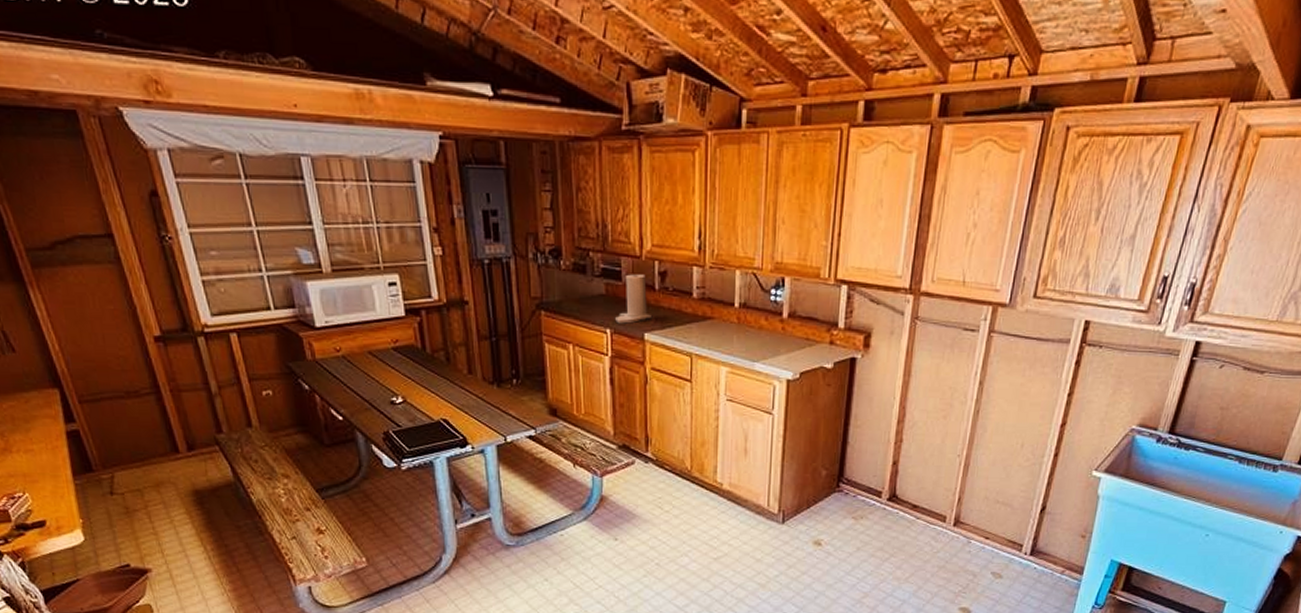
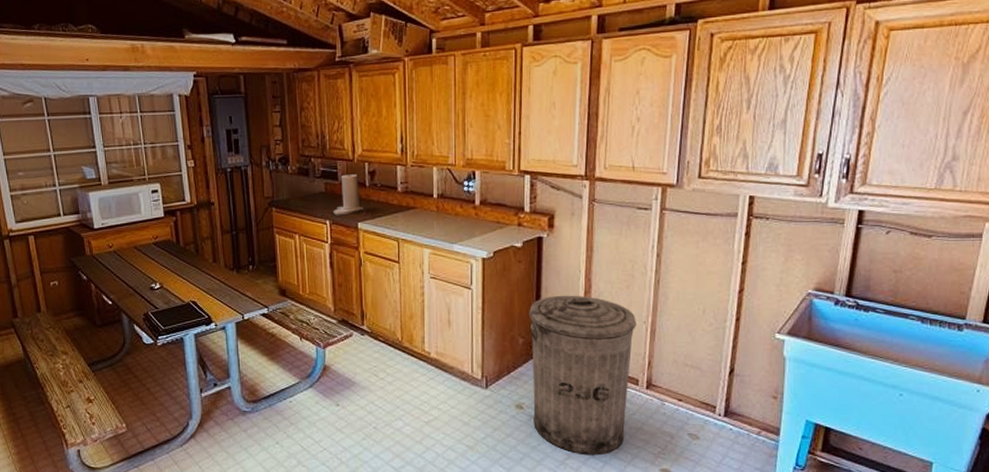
trash can: none [831,424,950,594] -> present [529,295,636,456]

